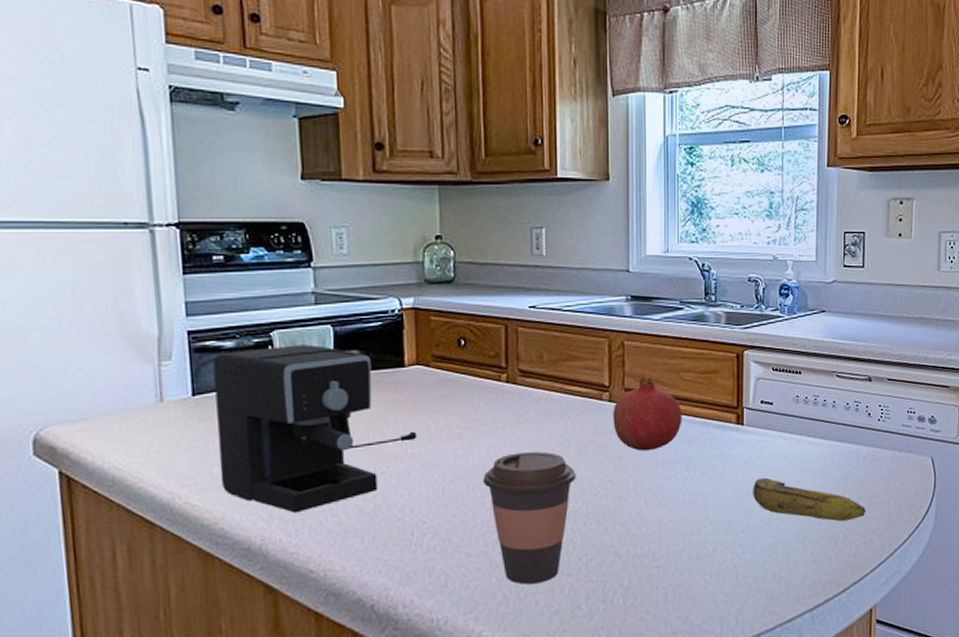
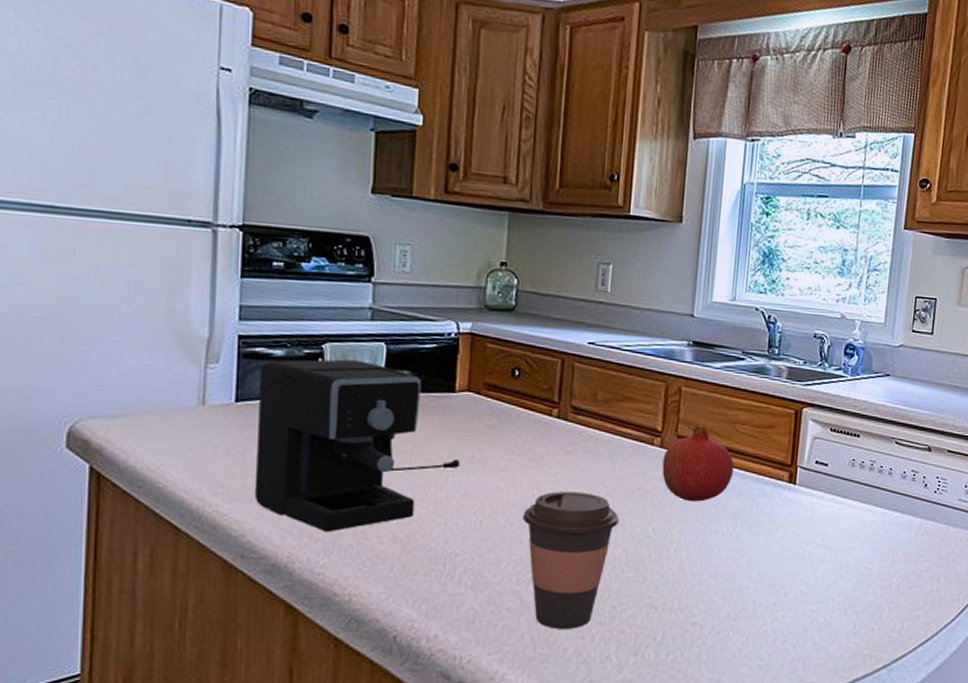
banana: present [753,477,867,522] -> none [799,540,915,594]

